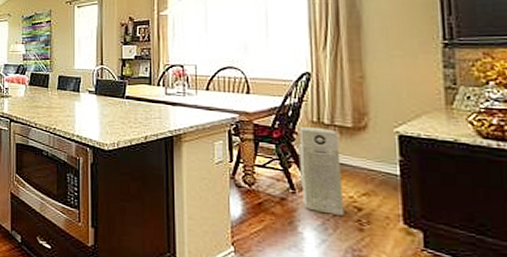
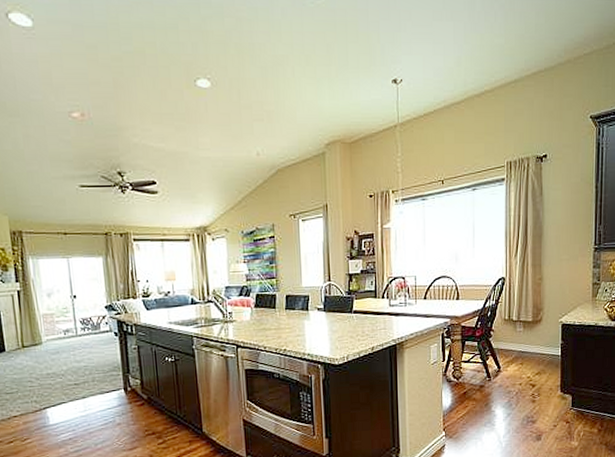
air purifier: present [298,127,345,216] -> none [494,324,524,393]

